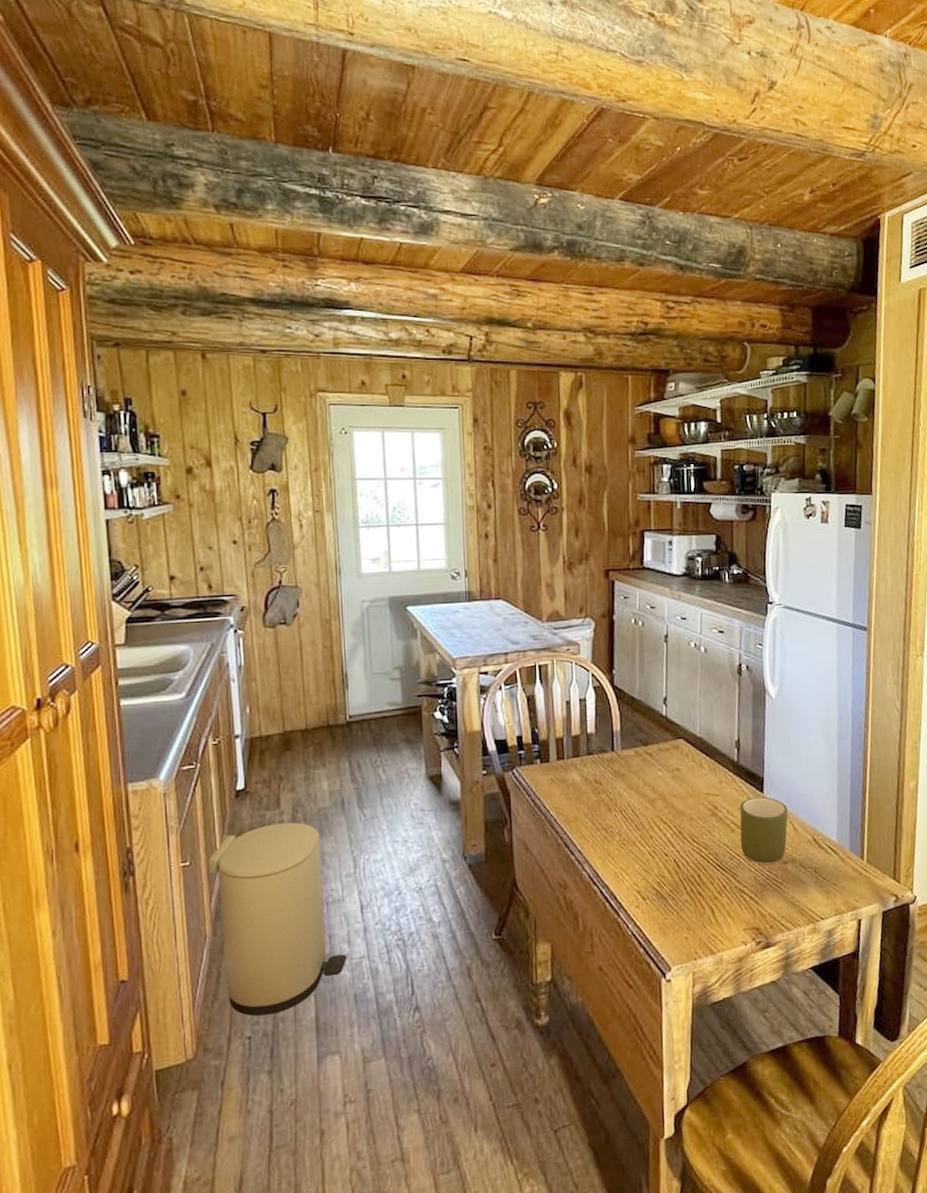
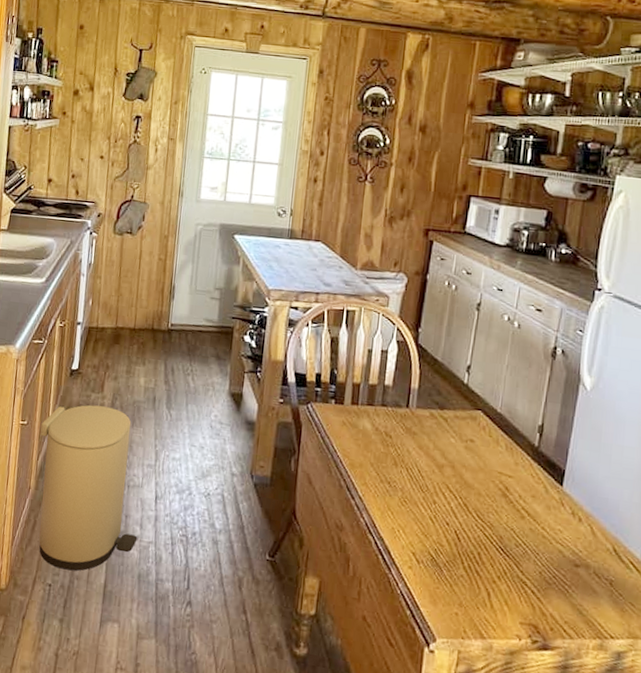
mug: present [739,796,788,865] -> none [529,487,588,564]

